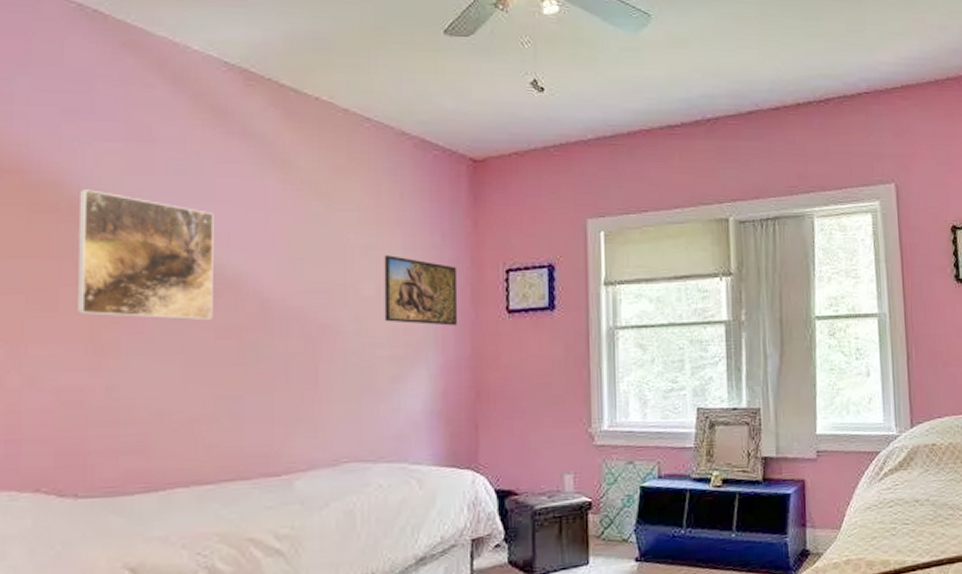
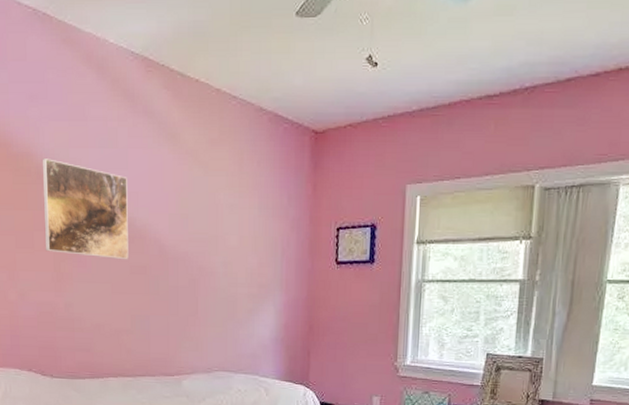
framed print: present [384,255,458,326] -> none [244,213,299,272]

